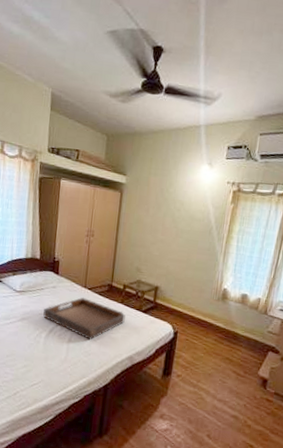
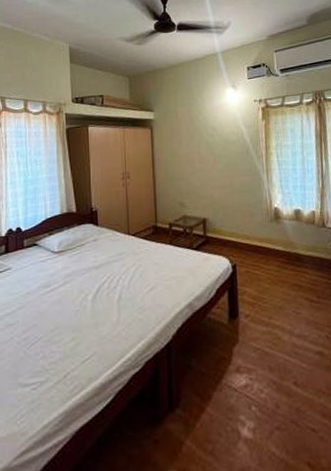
serving tray: present [43,298,126,340] -> none [87,246,177,293]

